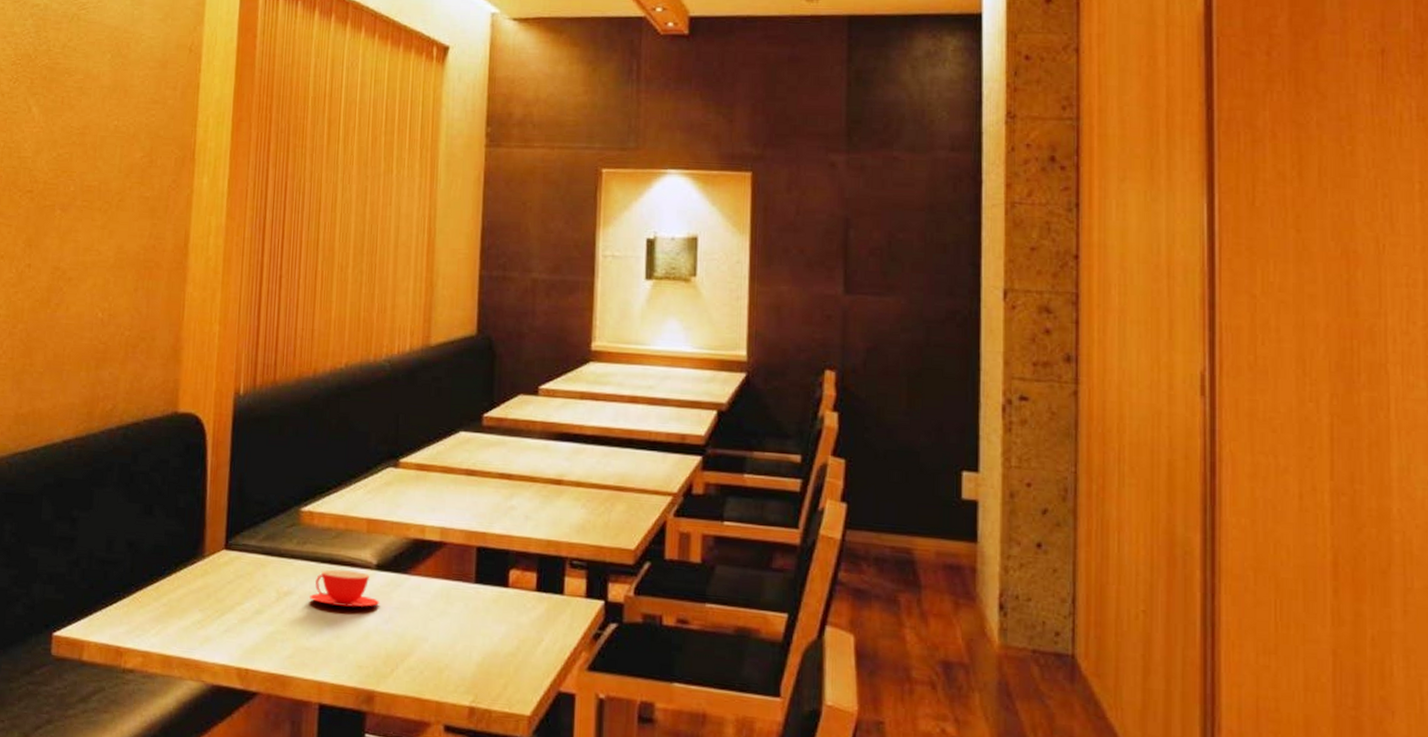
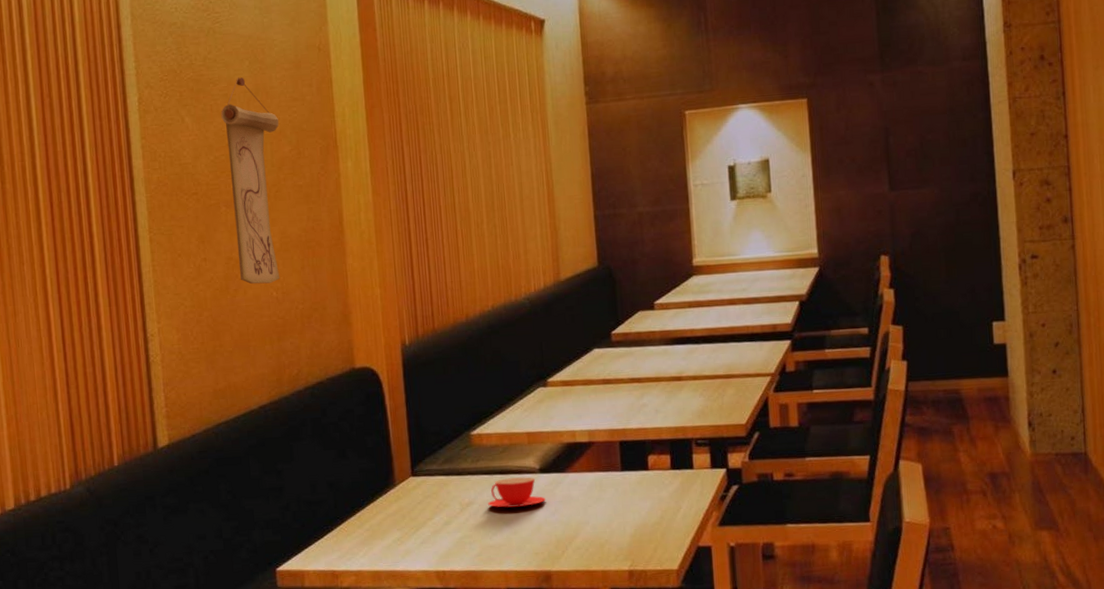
wall scroll: none [64,71,135,302] -> present [221,77,281,284]

